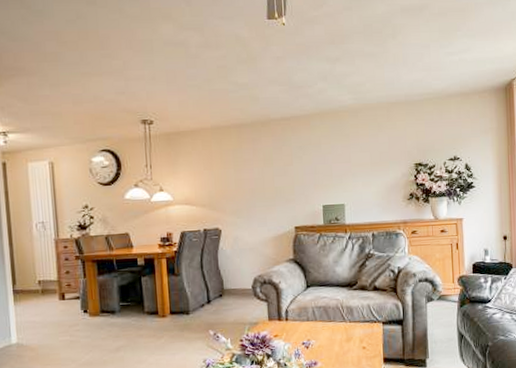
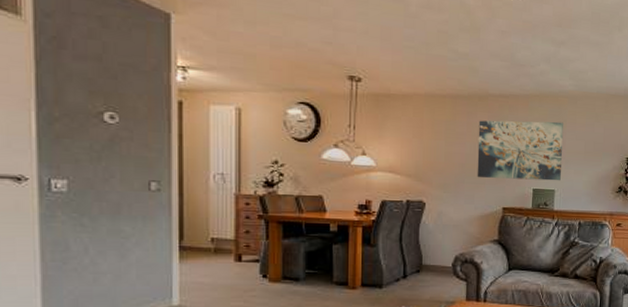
wall art: none [264,136,349,201] -> present [477,120,563,181]

